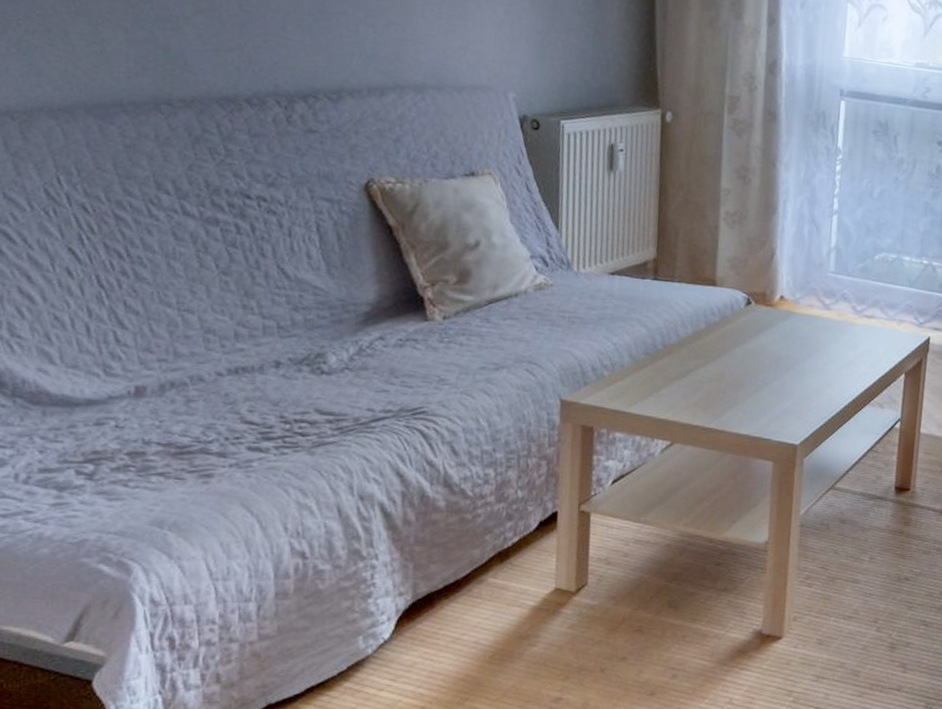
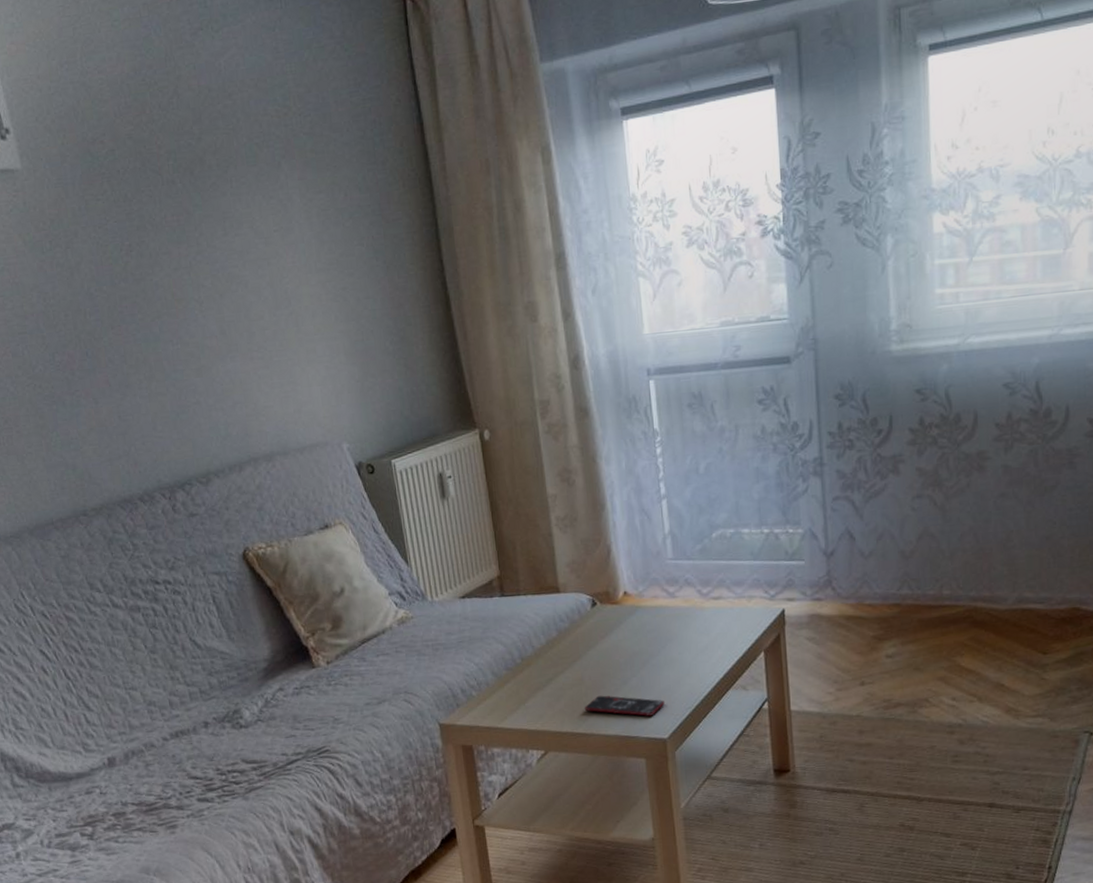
smartphone: none [719,393,802,421] -> present [584,695,665,716]

